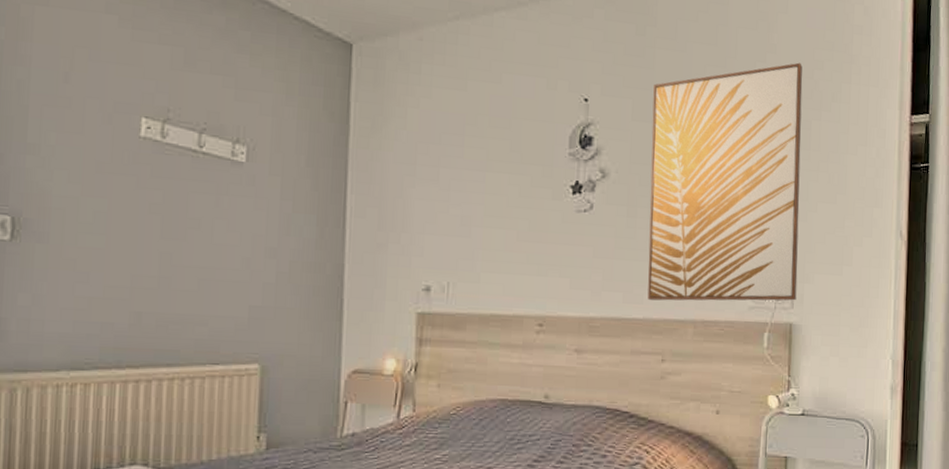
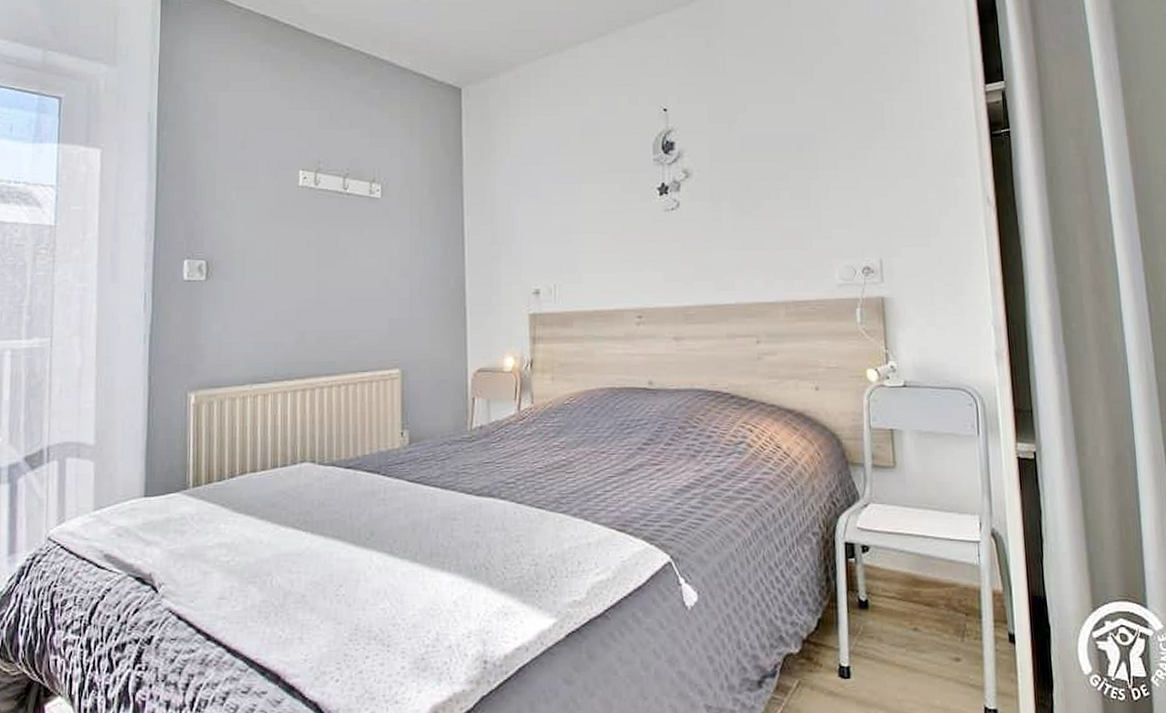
wall art: present [647,62,803,301] -> none [726,50,886,286]

